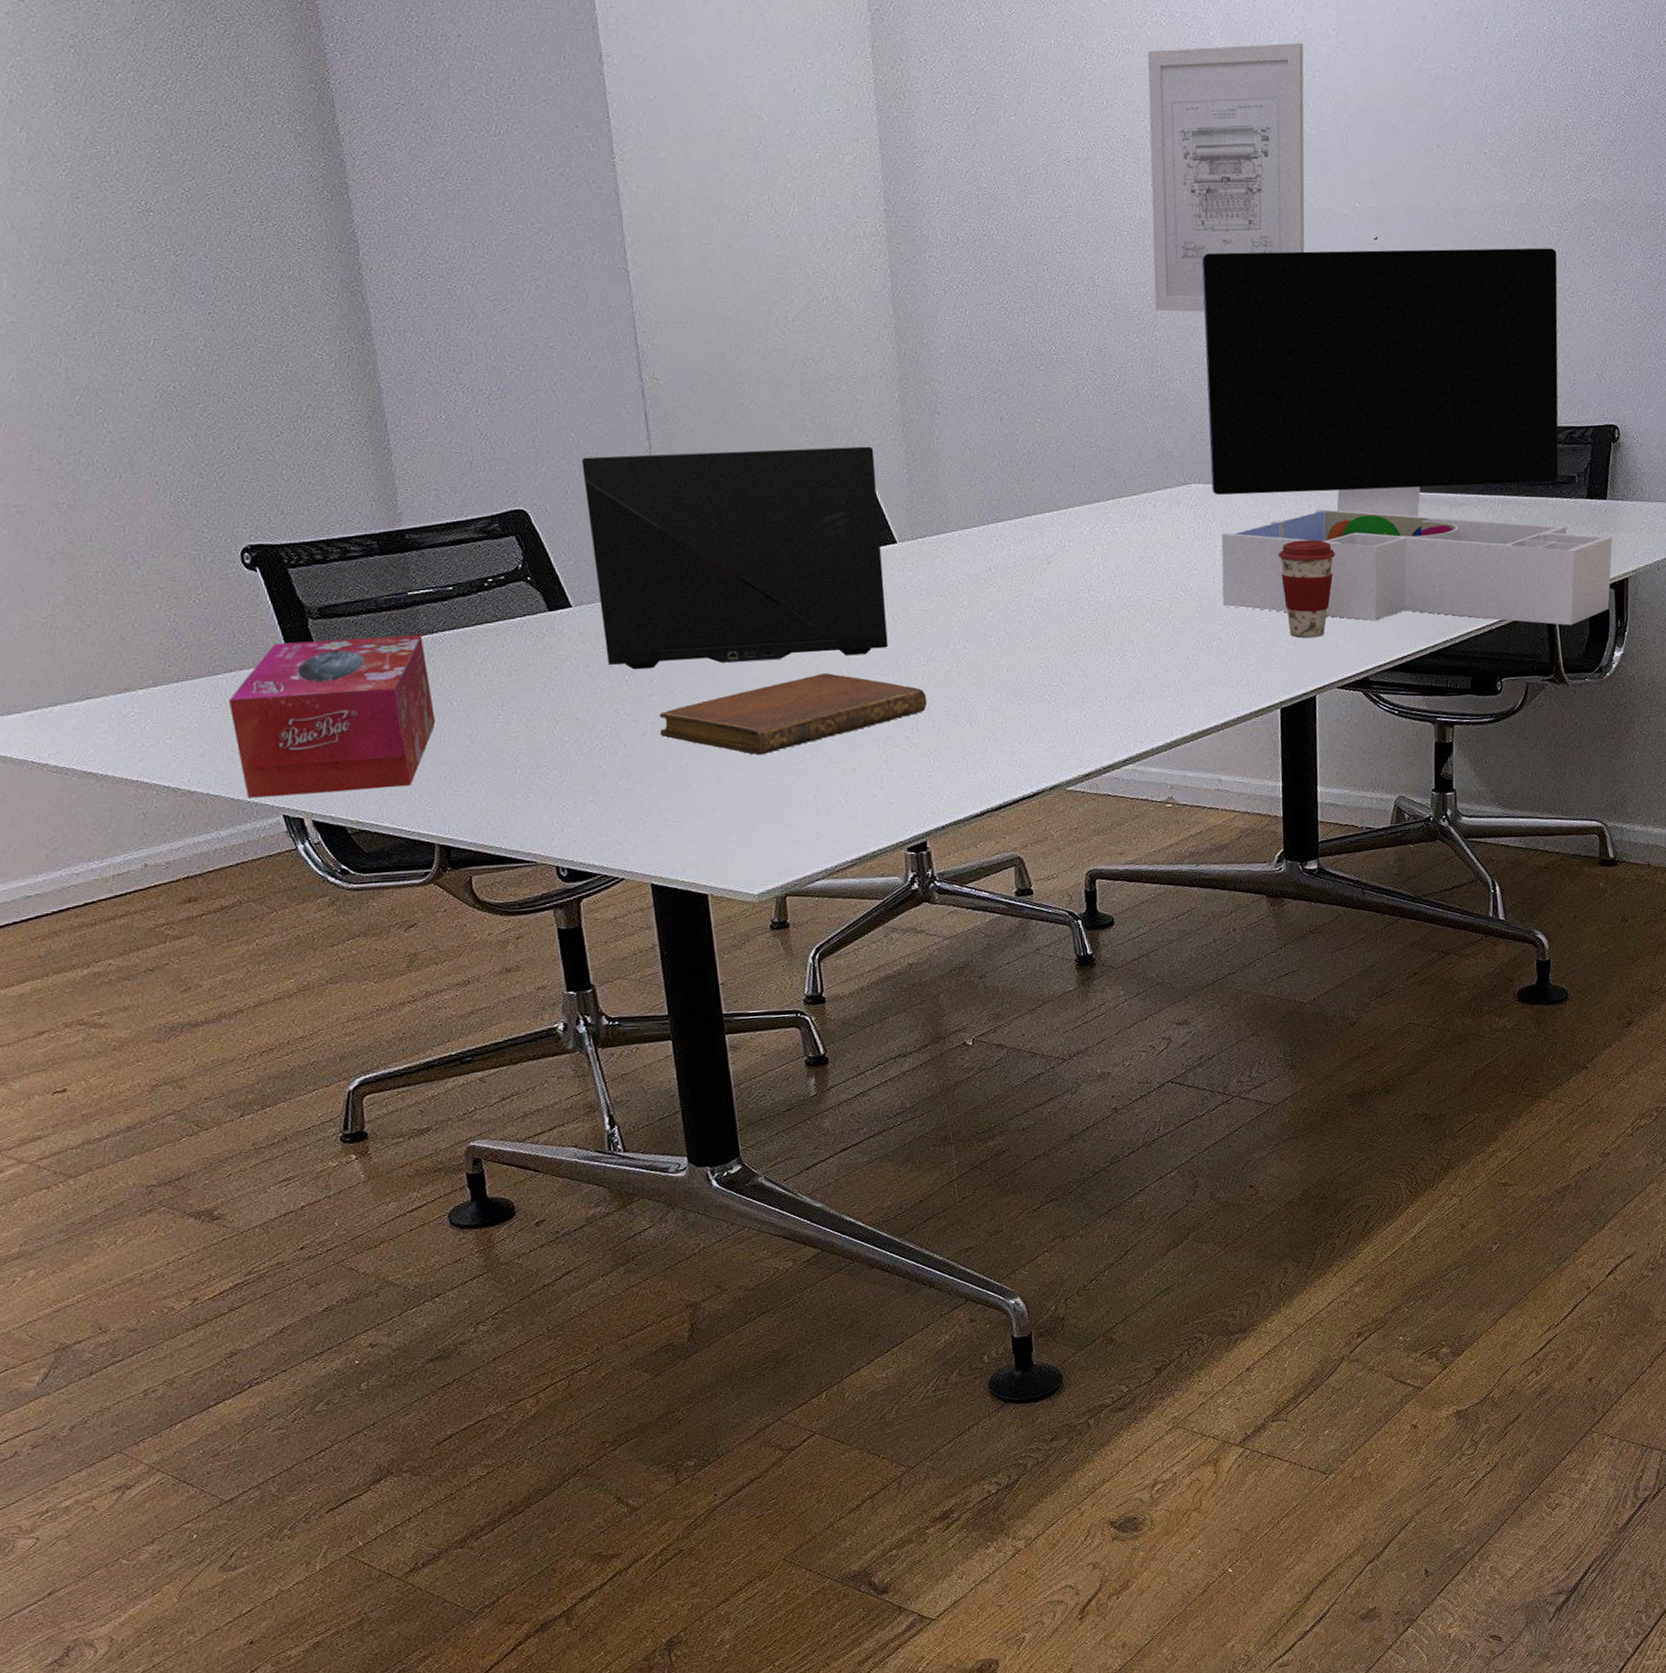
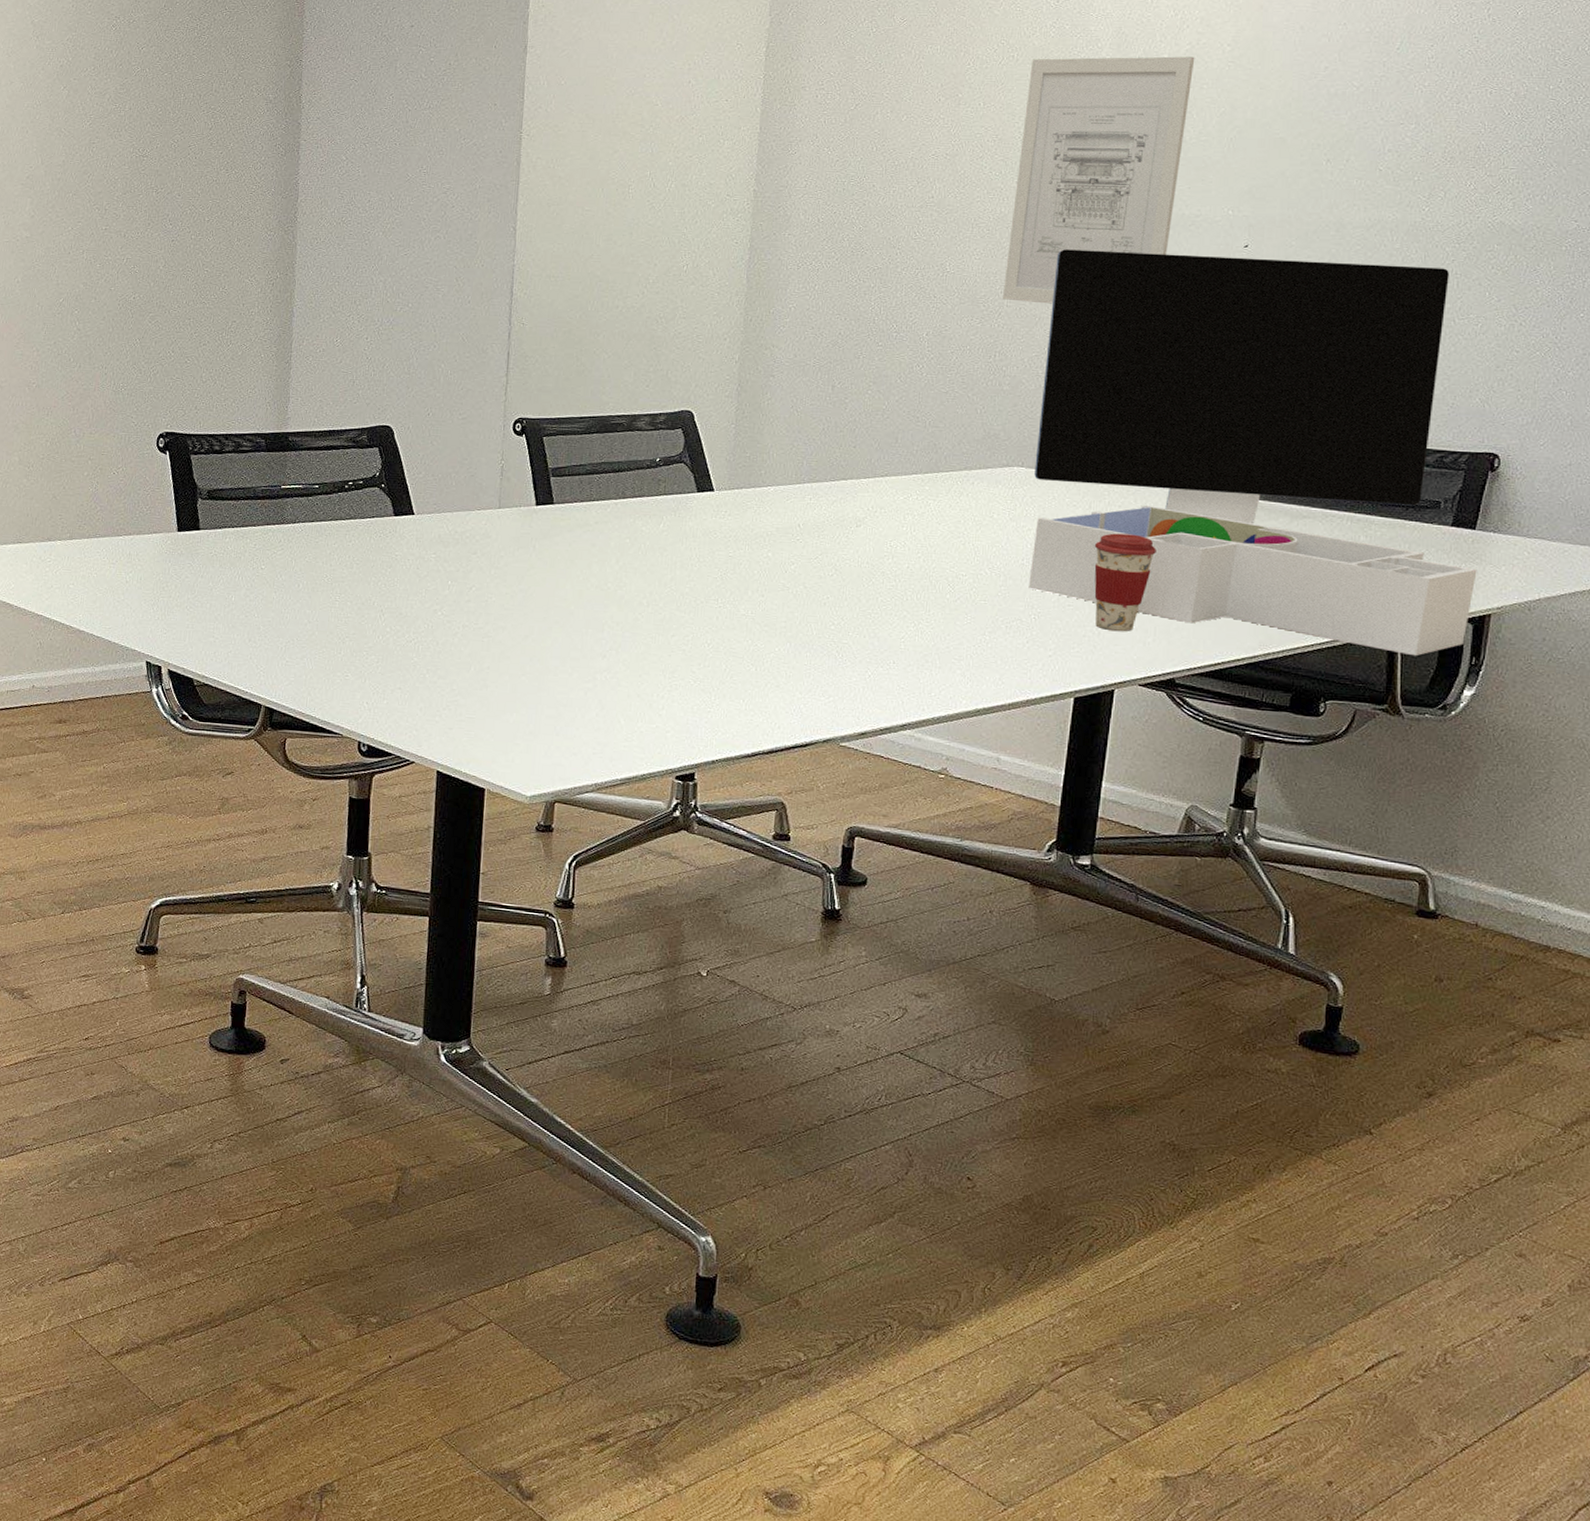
tissue box: present [229,634,436,798] -> none [121,516,286,651]
laptop: present [581,446,889,670] -> none [436,386,707,590]
notebook: present [659,673,928,756] -> none [470,602,718,669]

